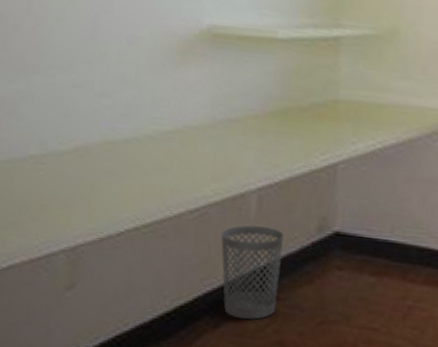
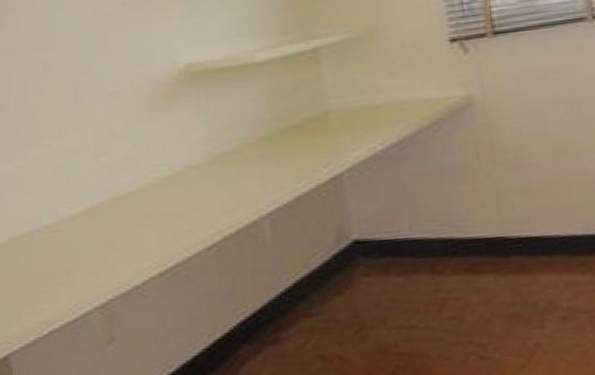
wastebasket: present [221,225,284,320] -> none [242,248,311,341]

